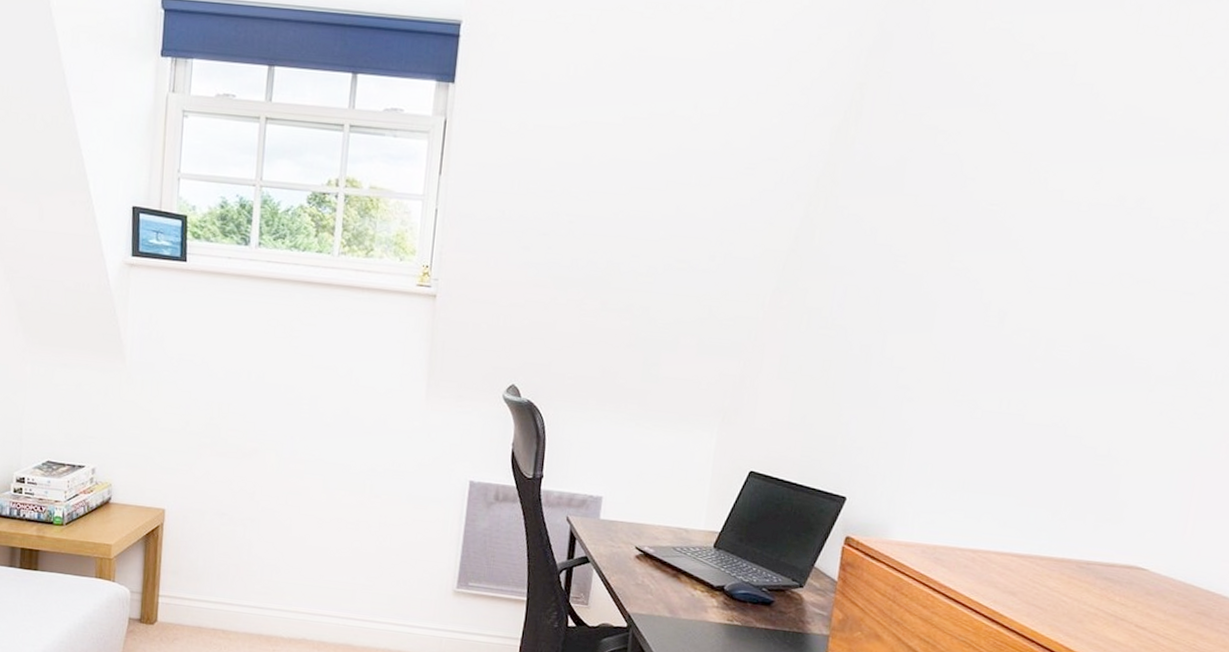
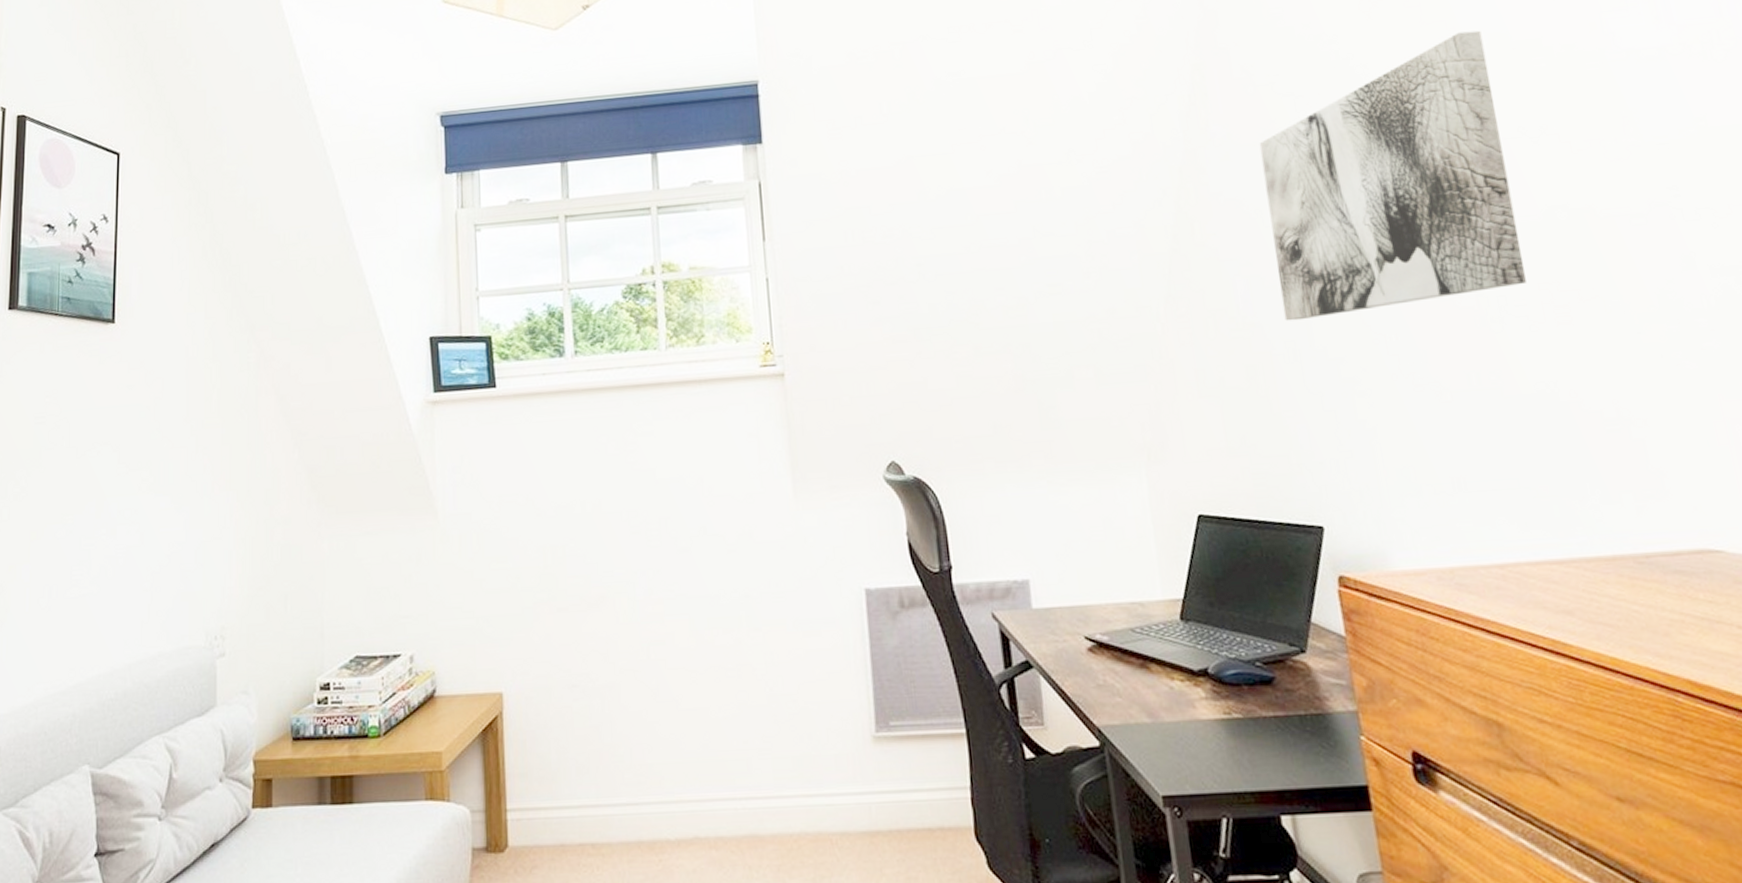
wall art: none [867,98,1120,334] -> present [1259,30,1526,321]

